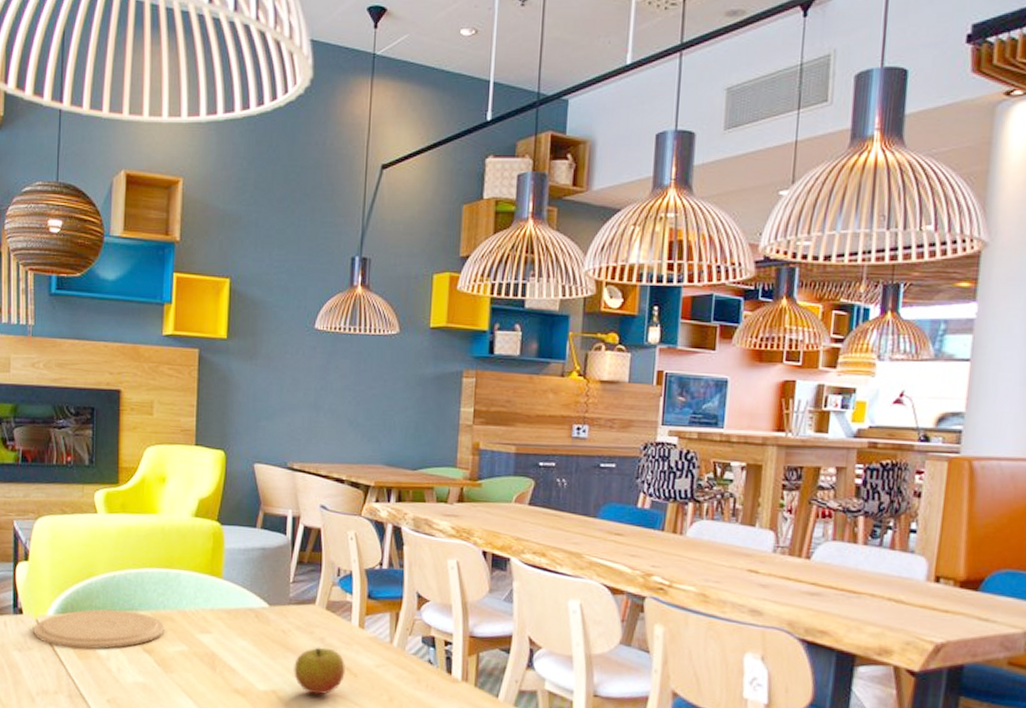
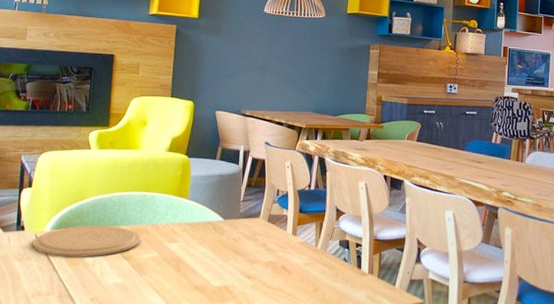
apple: present [294,647,347,695] -> none [242,251,282,289]

